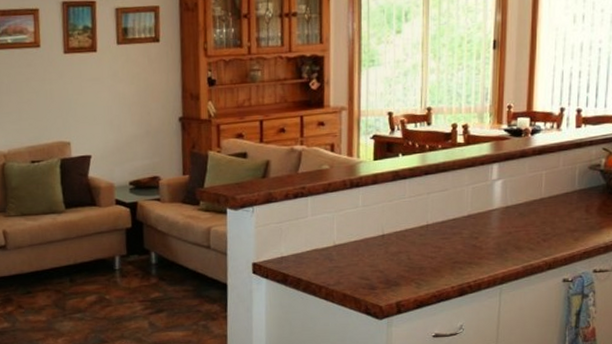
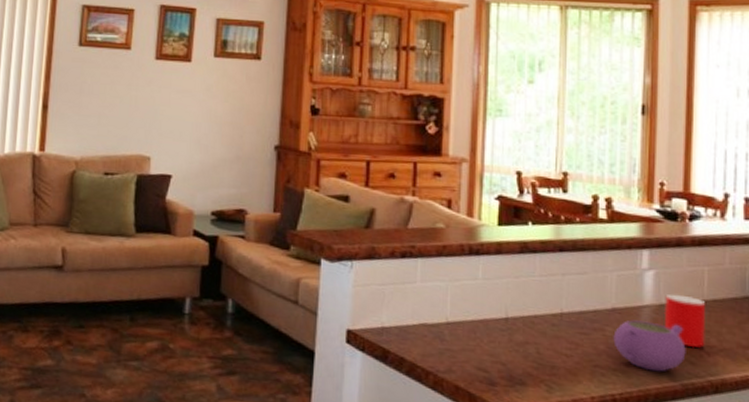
teapot: none [469,220,527,260] -> present [613,320,686,372]
cup: none [509,196,543,237] -> present [663,294,707,348]

